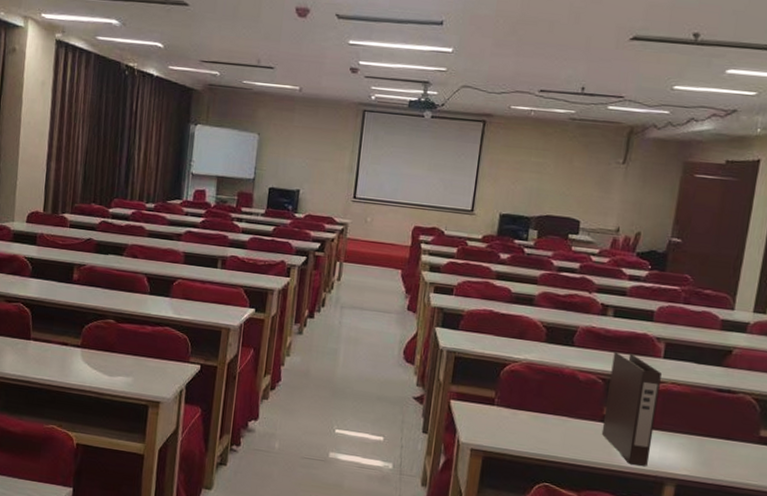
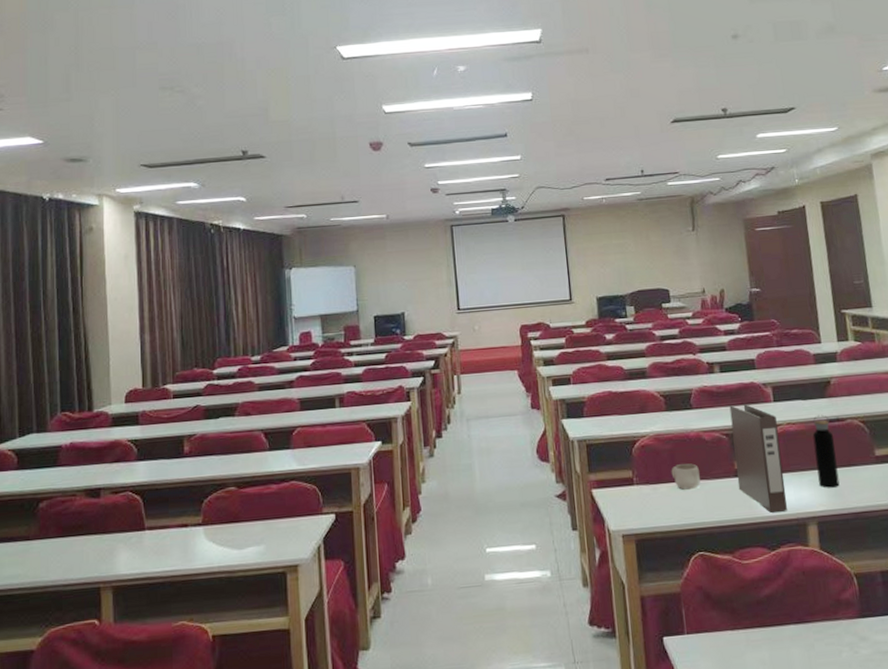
mug: none [535,396,566,424] -> present [671,463,701,491]
water bottle: none [689,381,720,457] -> present [812,414,840,488]

